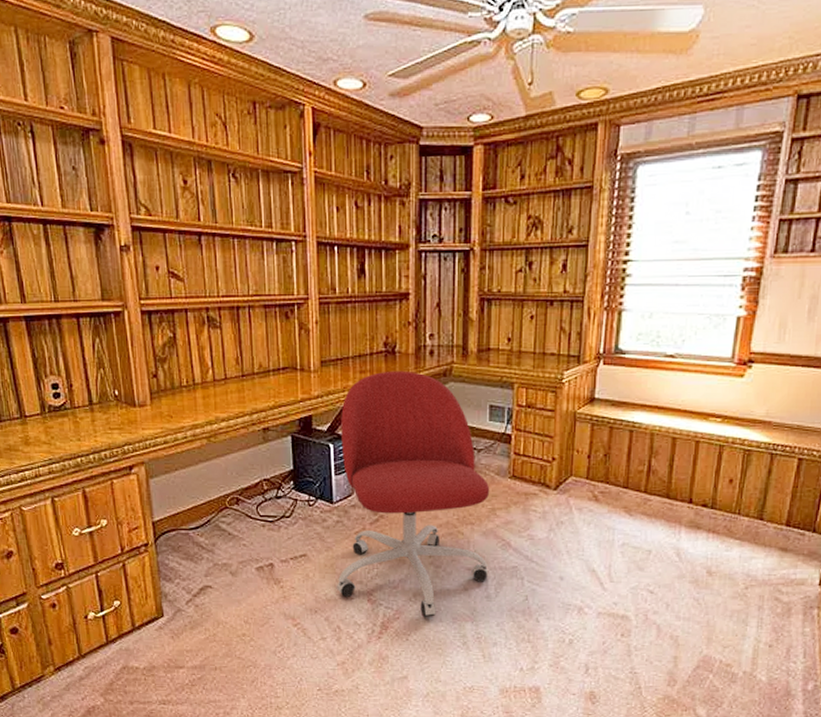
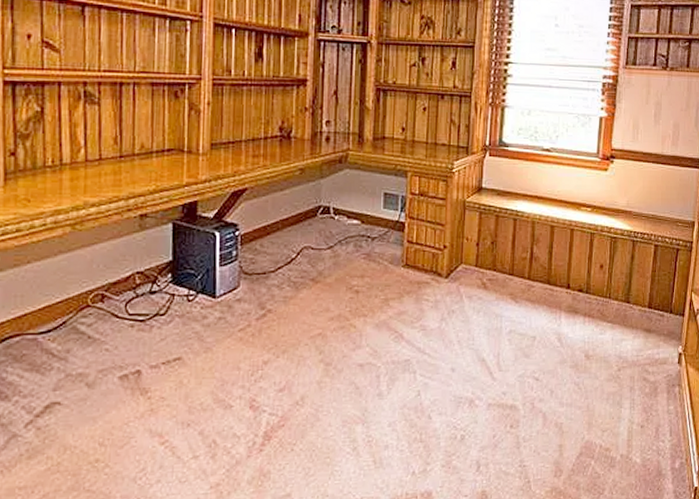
office chair: present [336,370,490,617] -> none [214,156,384,422]

